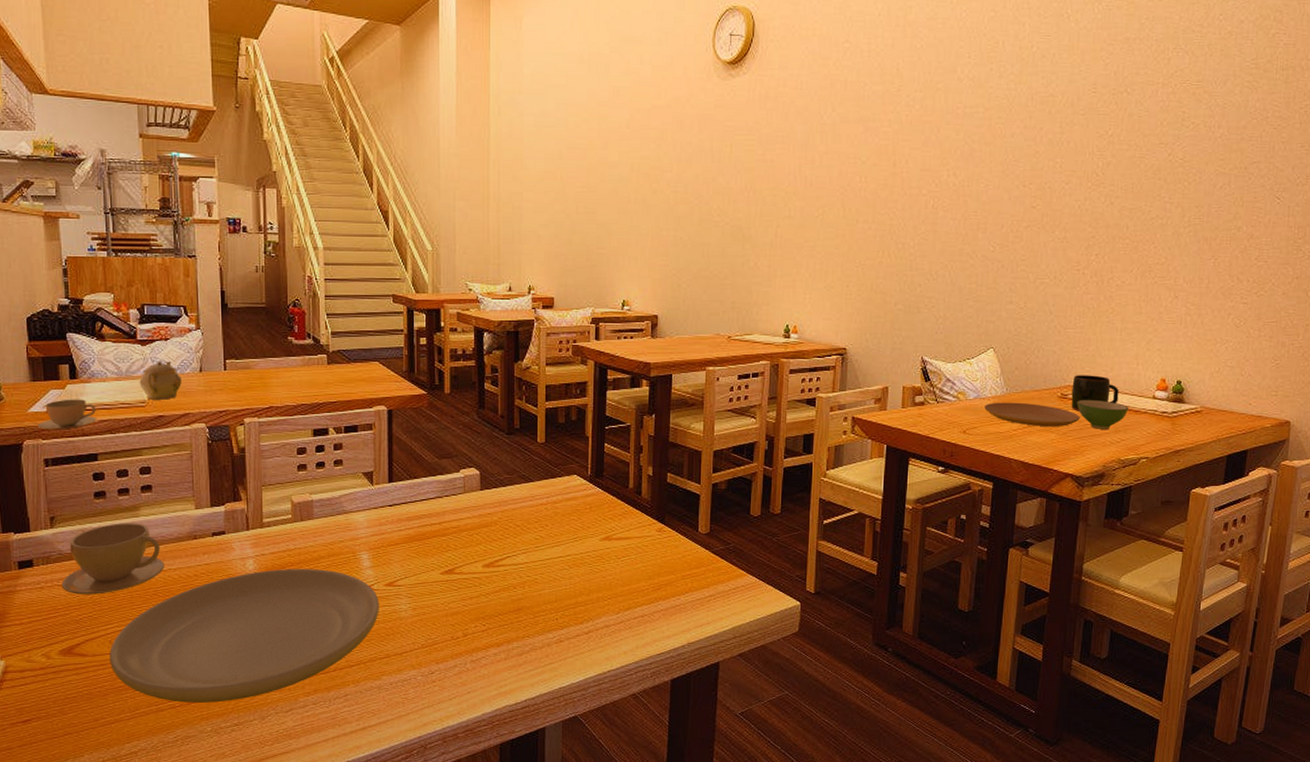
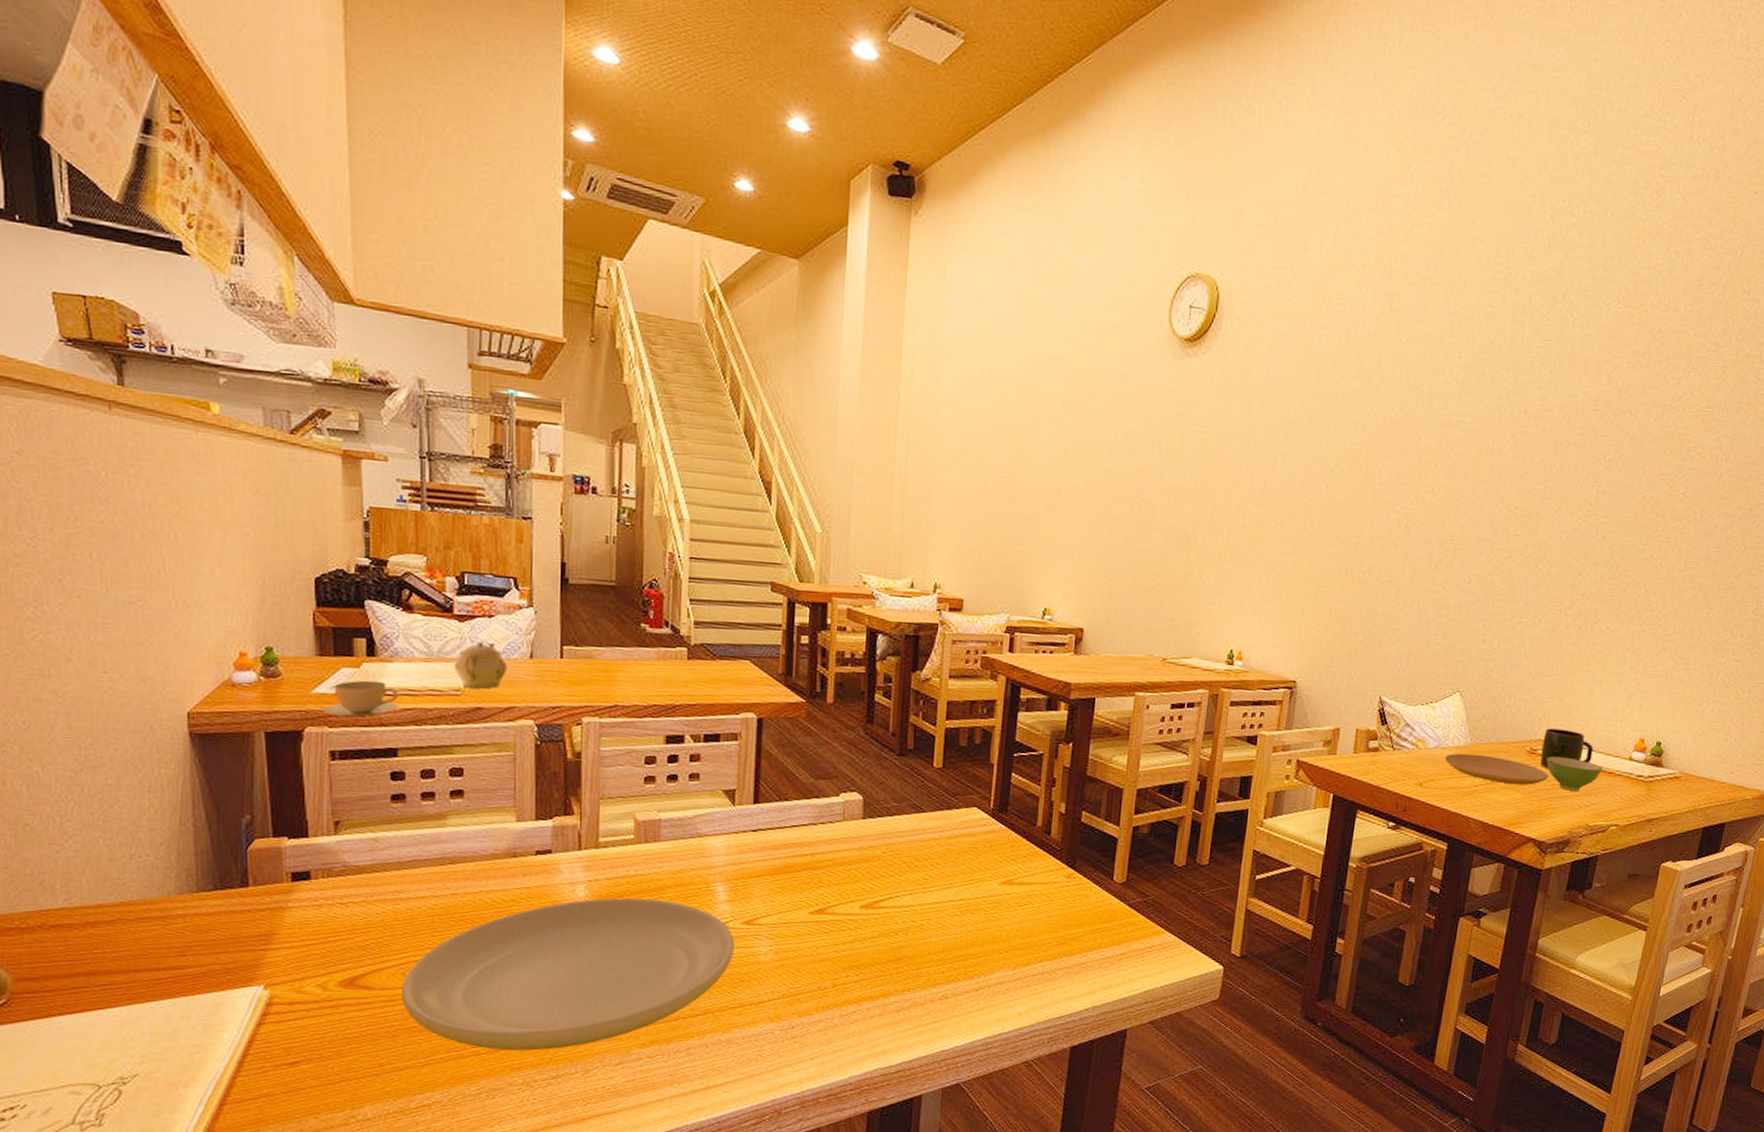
teacup: present [61,523,164,595] -> none [345,833,475,917]

